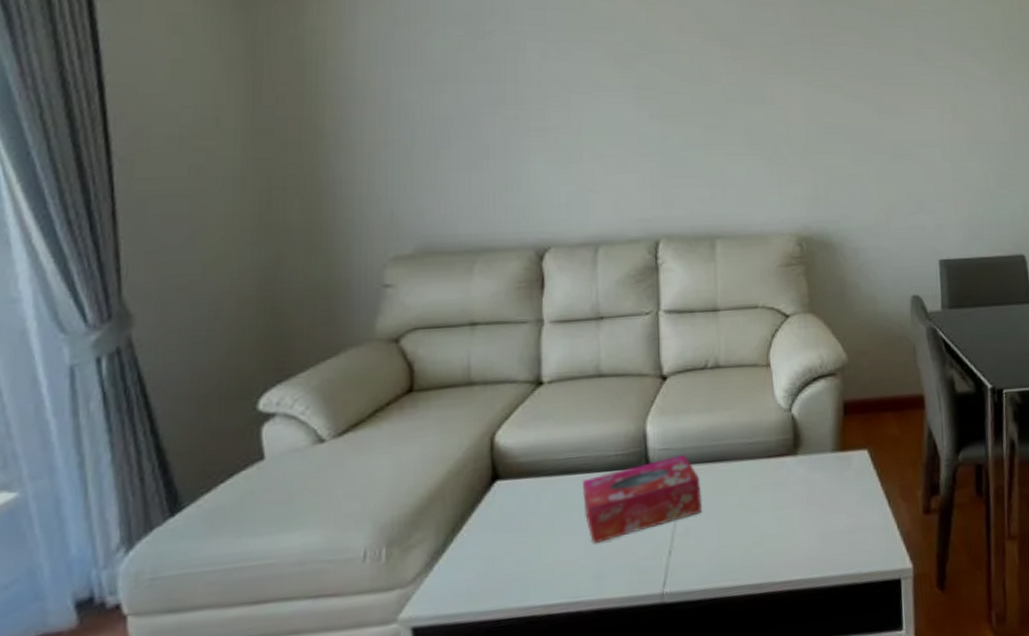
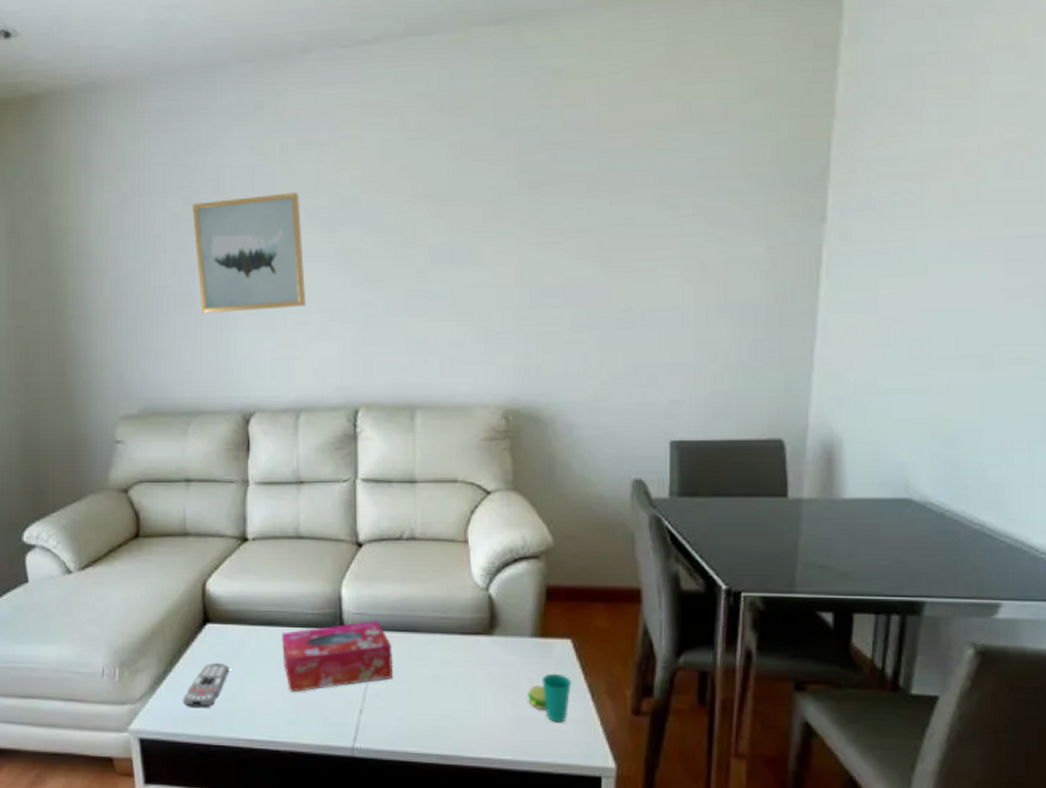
remote control: none [466,523,523,580] -> present [182,662,229,707]
wall art: none [477,28,604,146] -> present [192,192,307,314]
cup: none [832,484,870,533] -> present [528,673,571,723]

